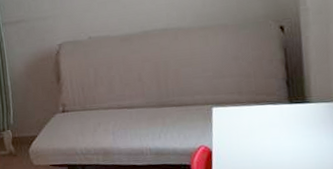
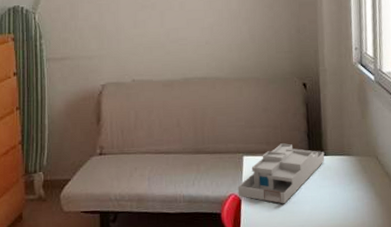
desk organizer: none [207,92,308,155] -> present [237,143,325,204]

